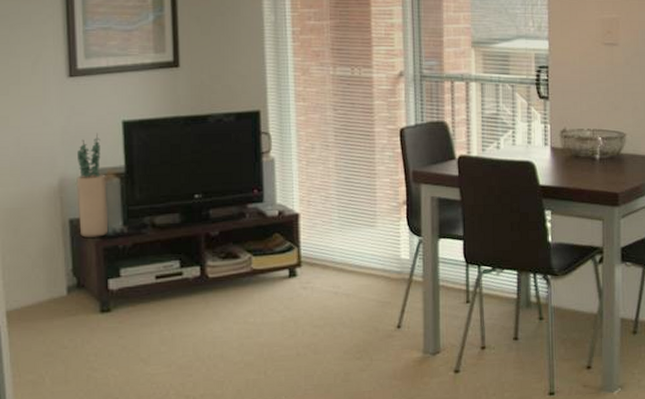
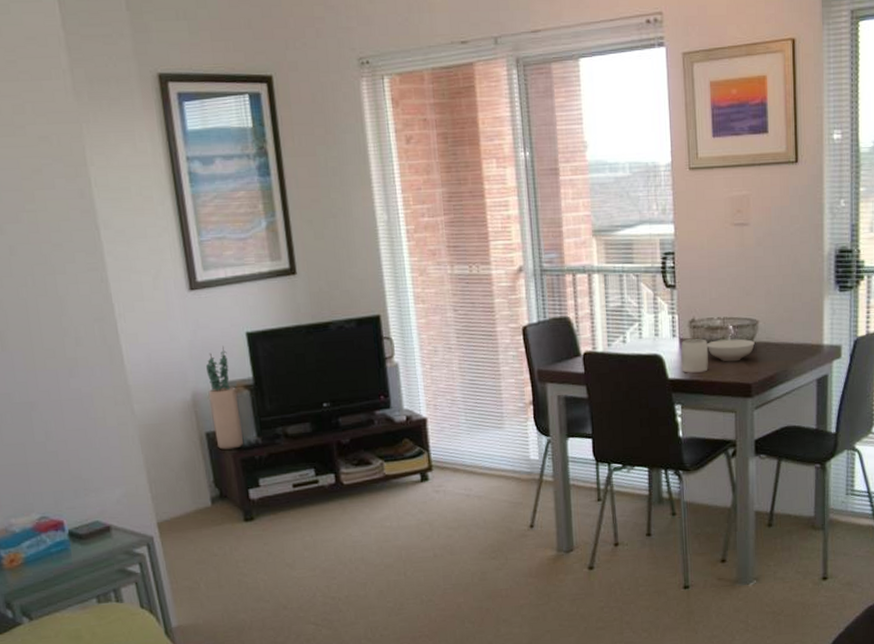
mug: none [552,148,579,180] -> present [681,339,709,373]
bowl: none [576,150,622,171] -> present [706,339,755,362]

